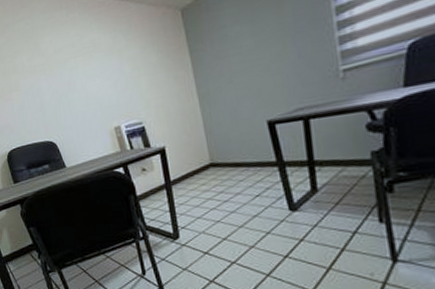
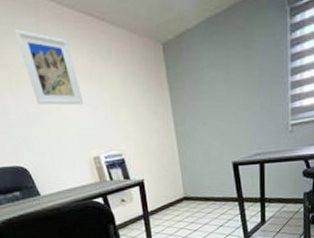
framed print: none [49,22,106,84] -> present [14,29,84,106]

